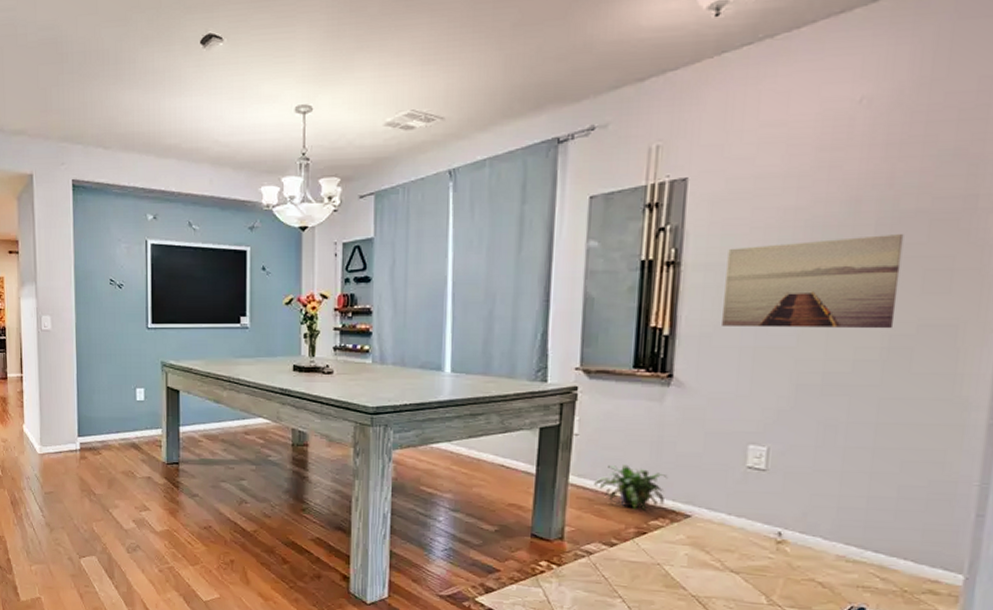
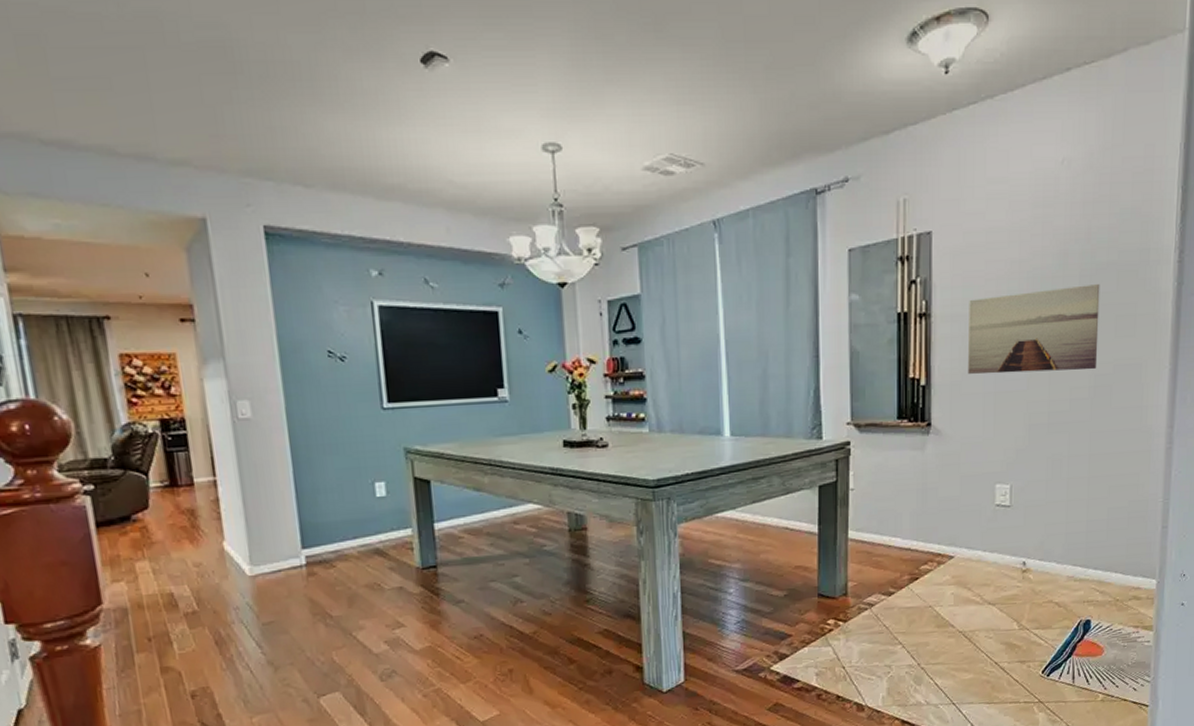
potted plant: present [594,464,668,511] -> none [871,514,933,558]

